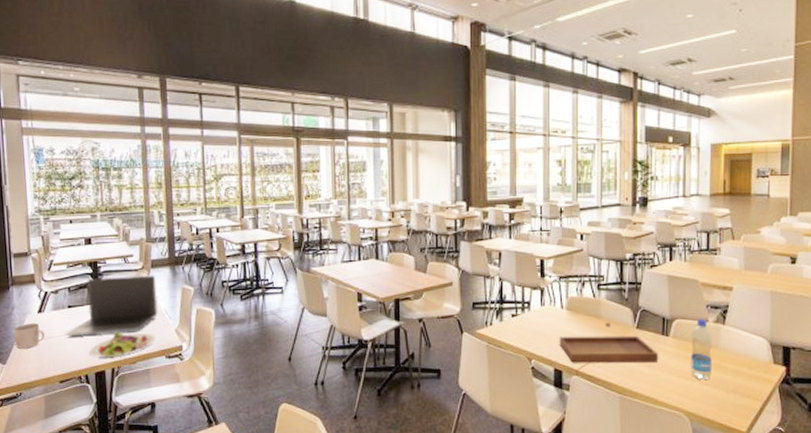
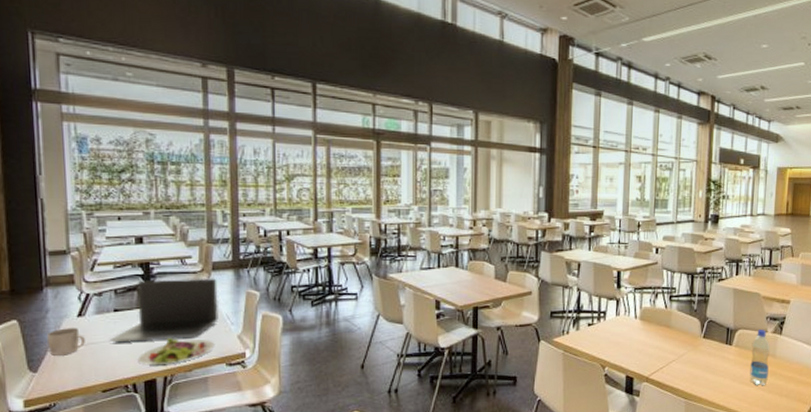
tray: present [559,322,658,363] -> none [632,331,721,370]

